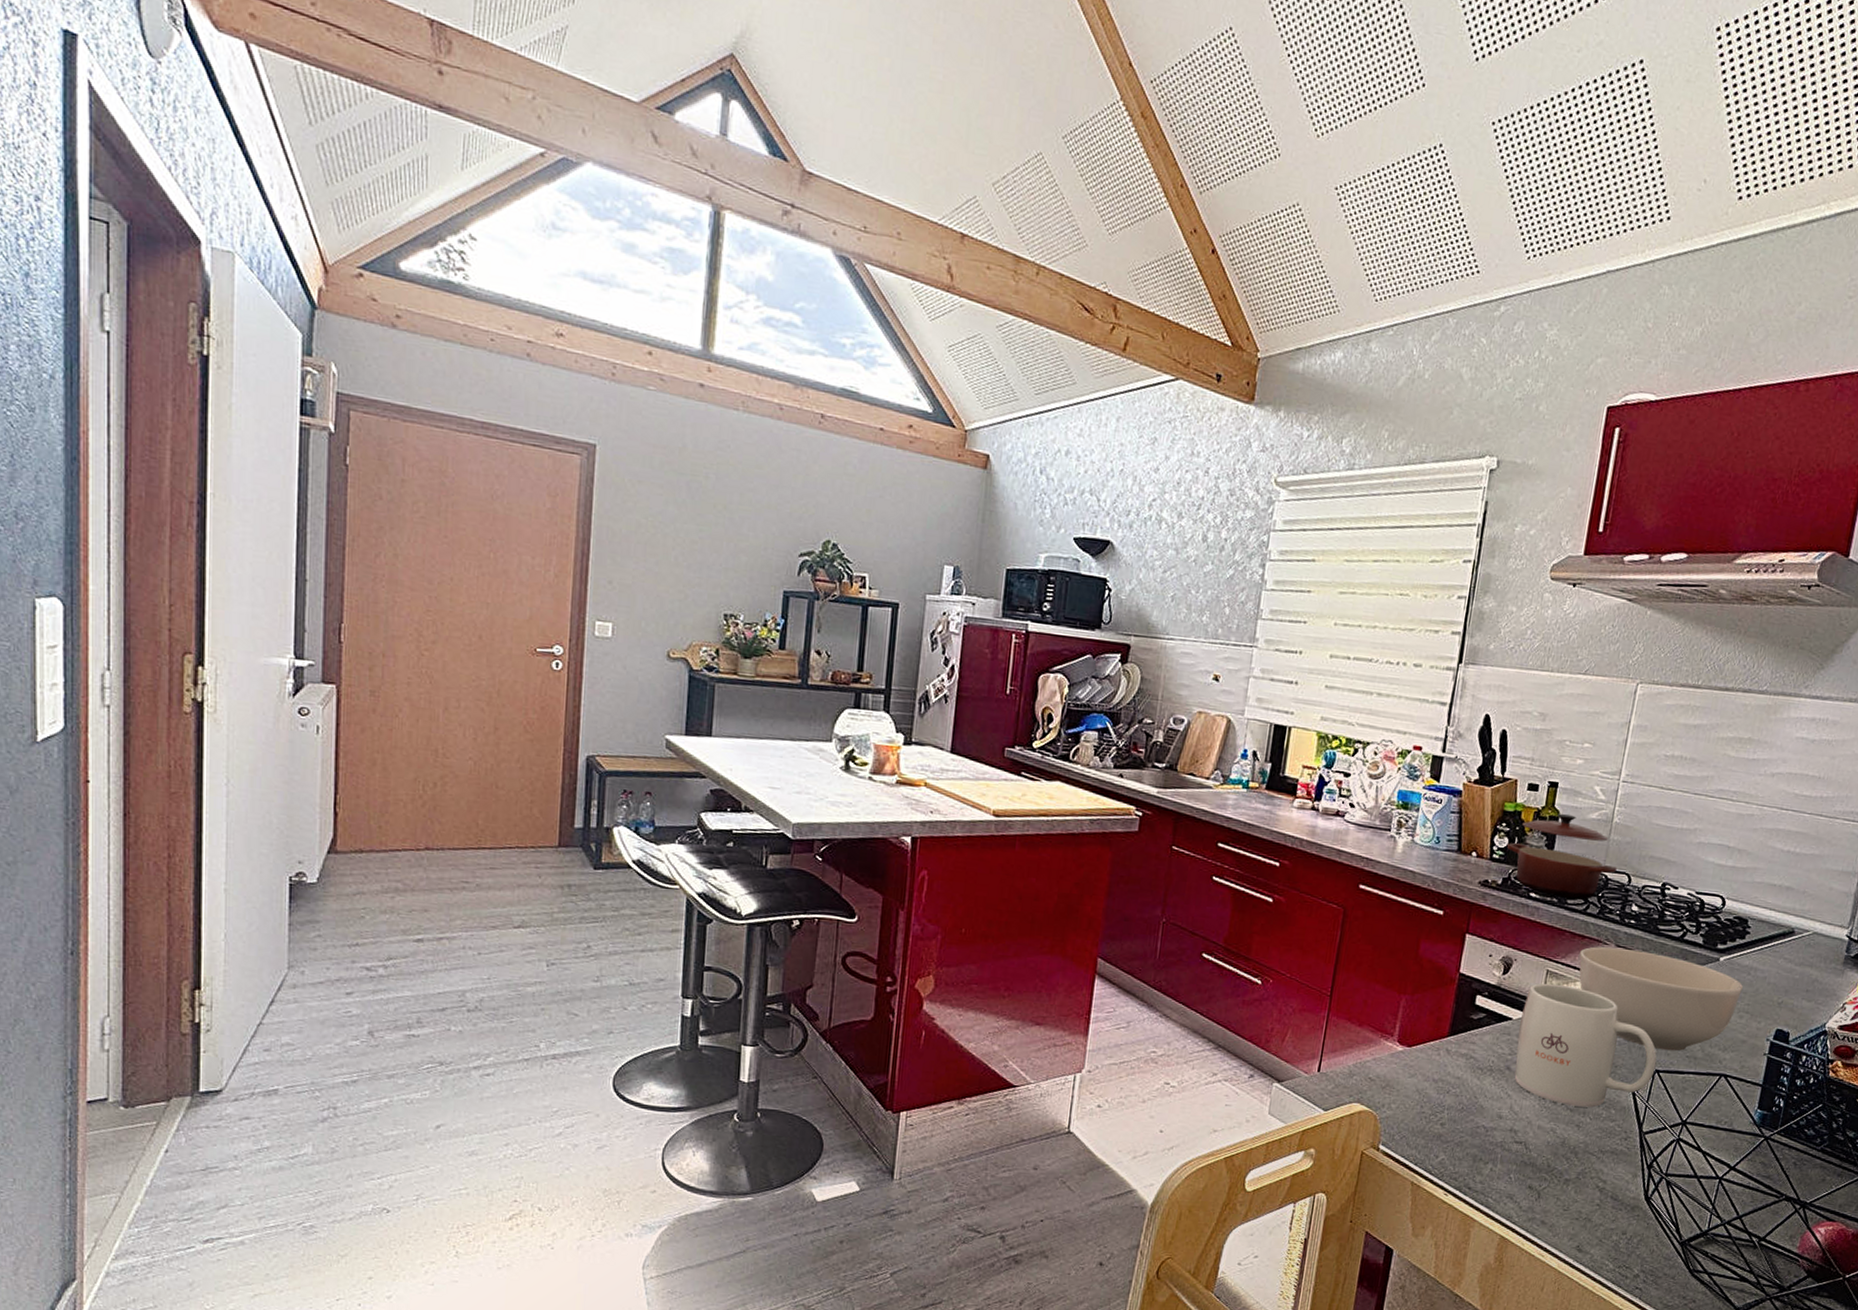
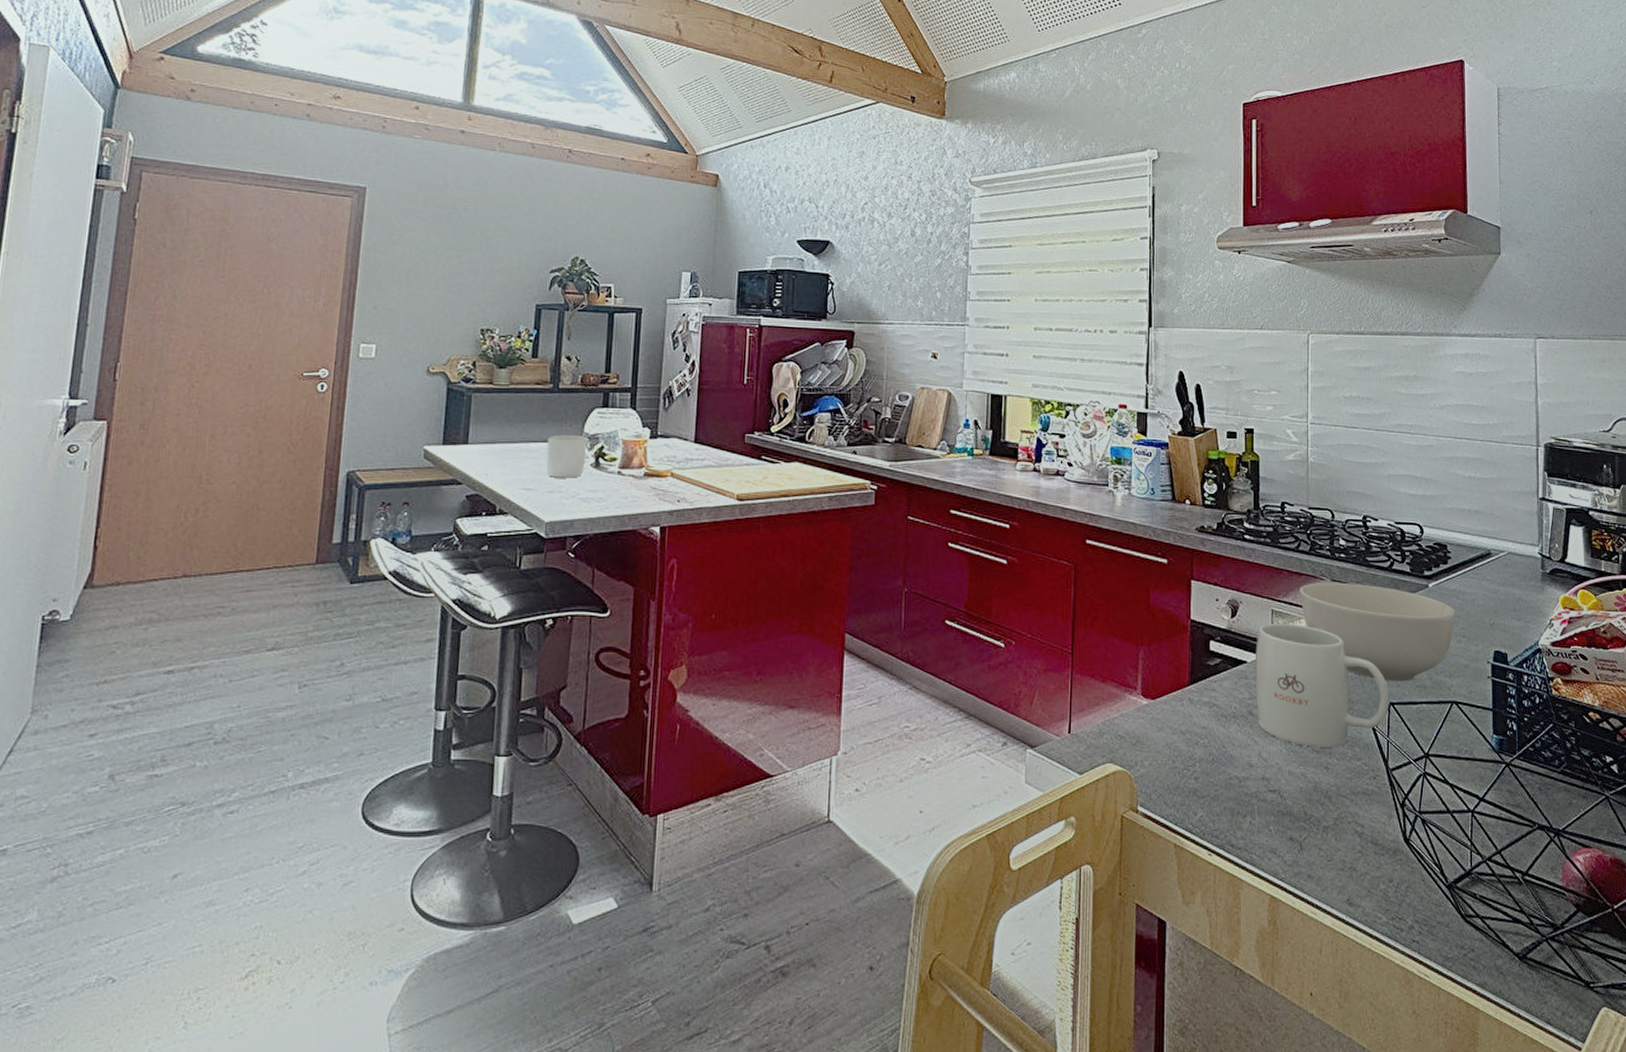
mug: none [793,733,836,780] -> present [546,435,587,478]
saucepan: present [1506,814,1617,901] -> none [1216,458,1319,539]

